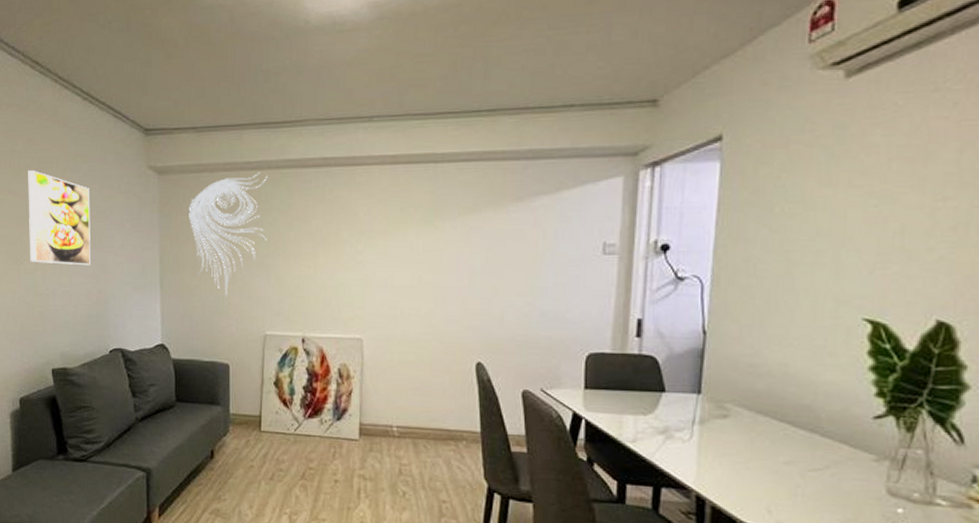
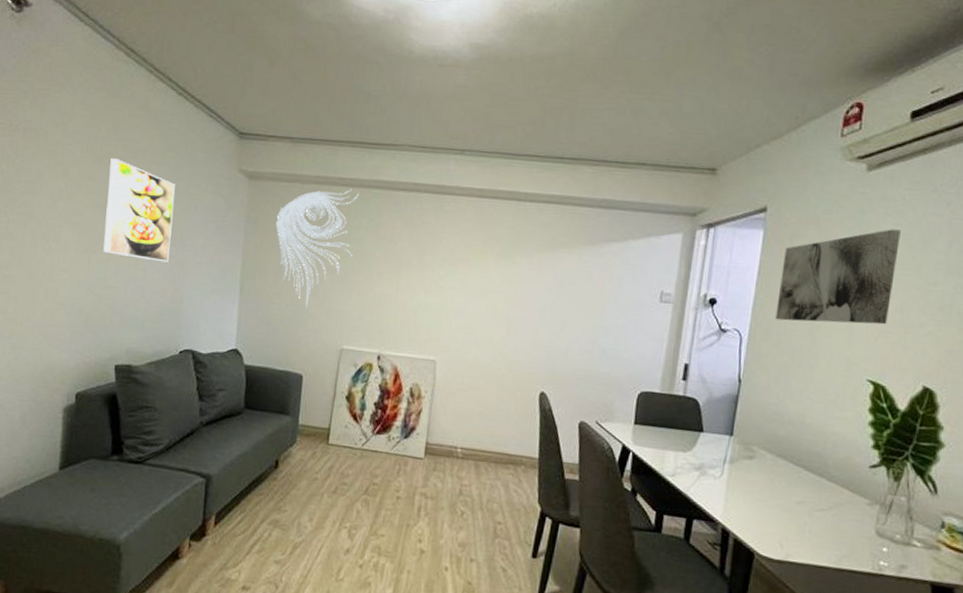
wall art: none [742,141,894,261] -> present [775,229,901,325]

